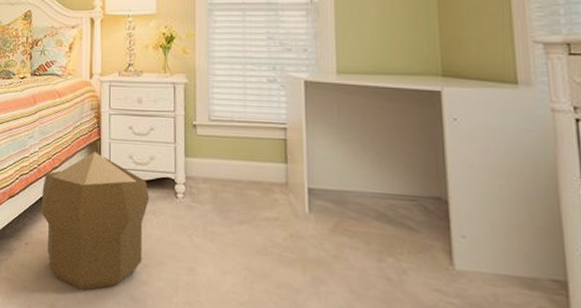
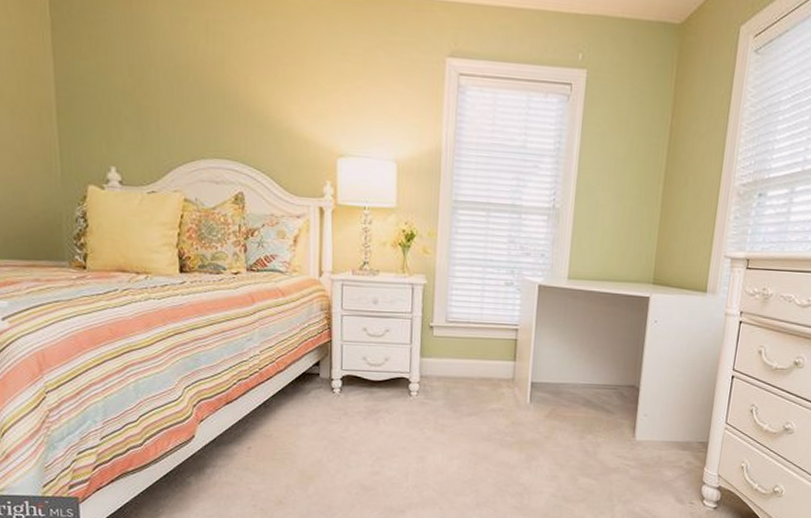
pouf: present [41,151,150,291] -> none [265,353,383,486]

